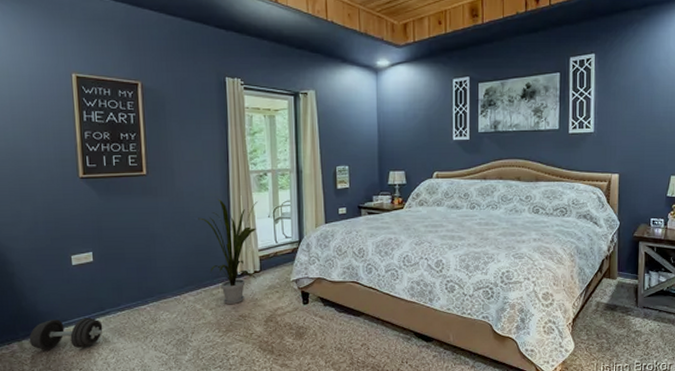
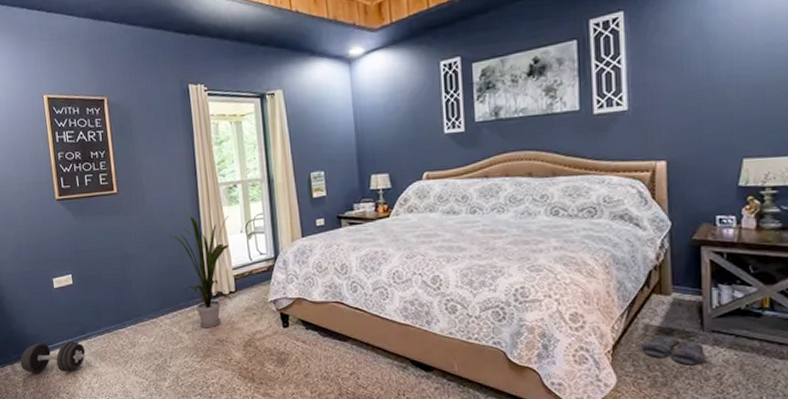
slippers: none [594,310,638,334] -> present [641,335,706,365]

